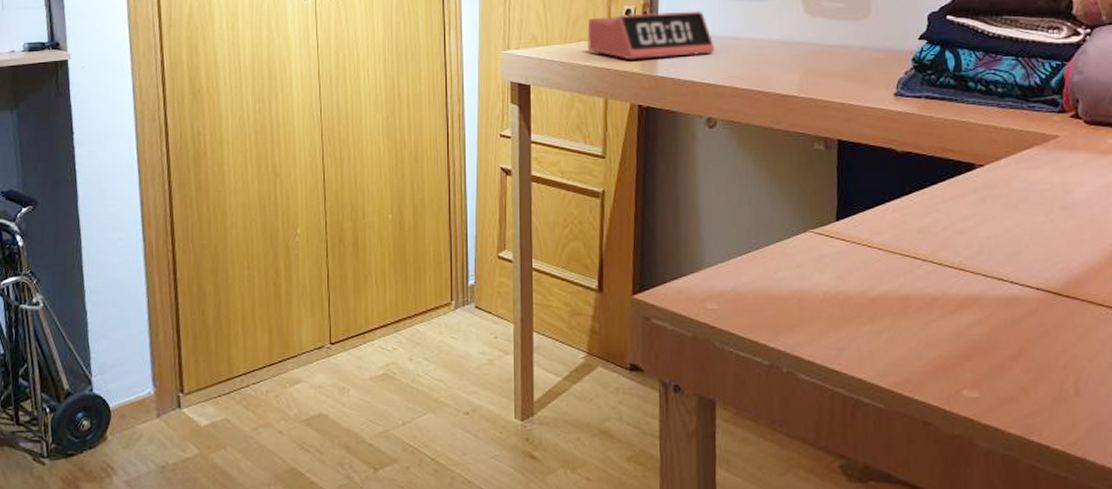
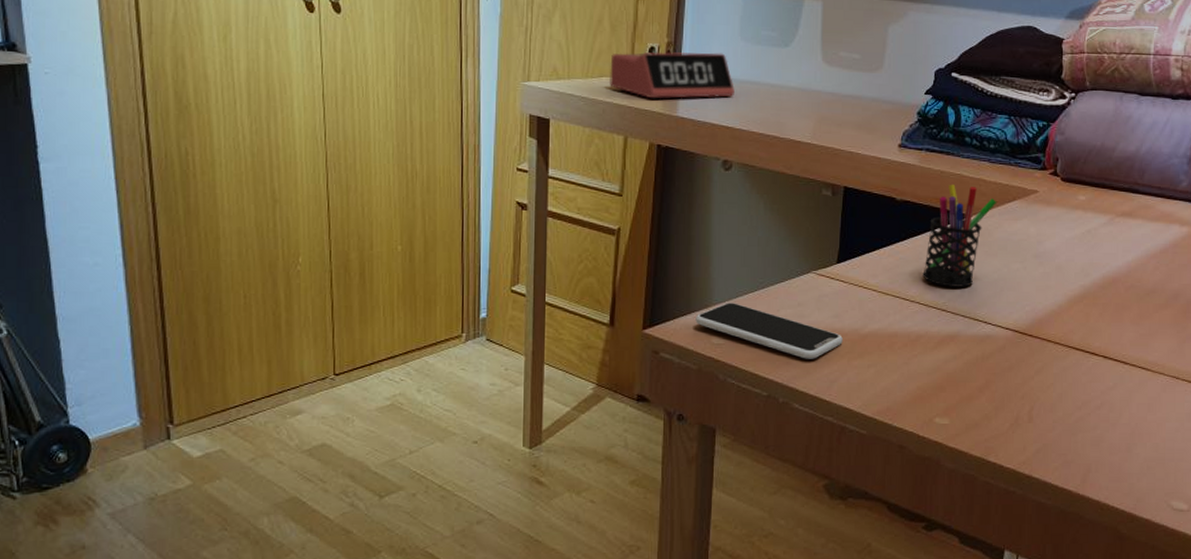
smartphone: none [687,265,849,325] -> present [695,303,843,359]
pen holder: none [933,132,1012,244] -> present [922,184,997,287]

